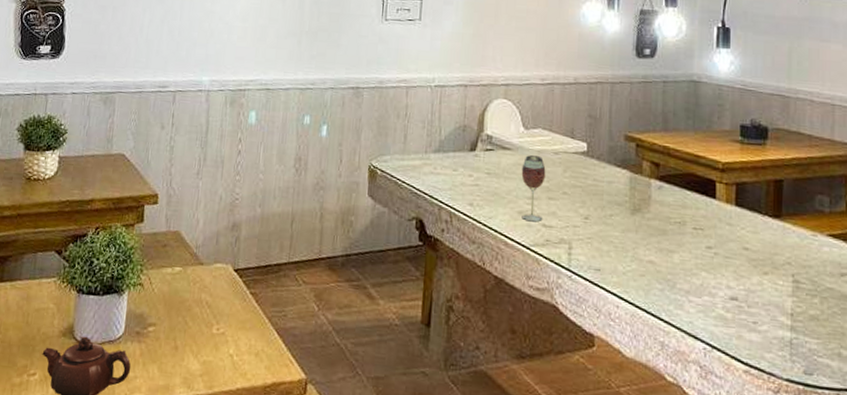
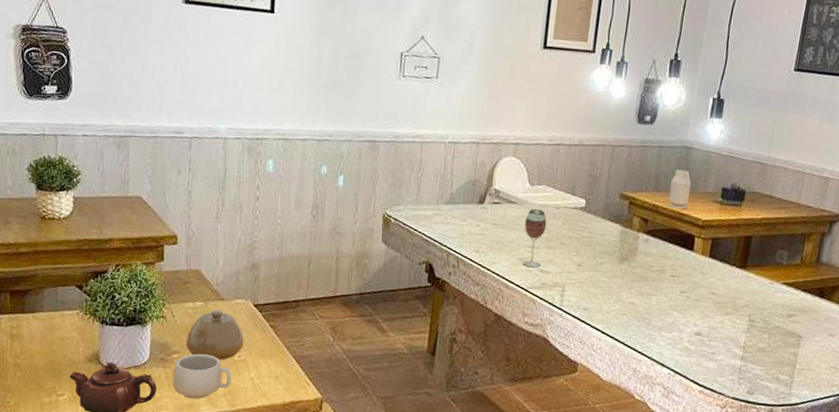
mug: none [147,326,210,380] -> present [172,353,232,399]
sugar bowl: none [162,275,223,334] -> present [186,309,244,360]
water jug: none [680,106,705,151] -> present [668,169,692,210]

